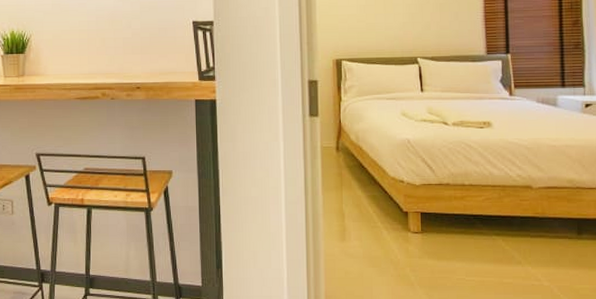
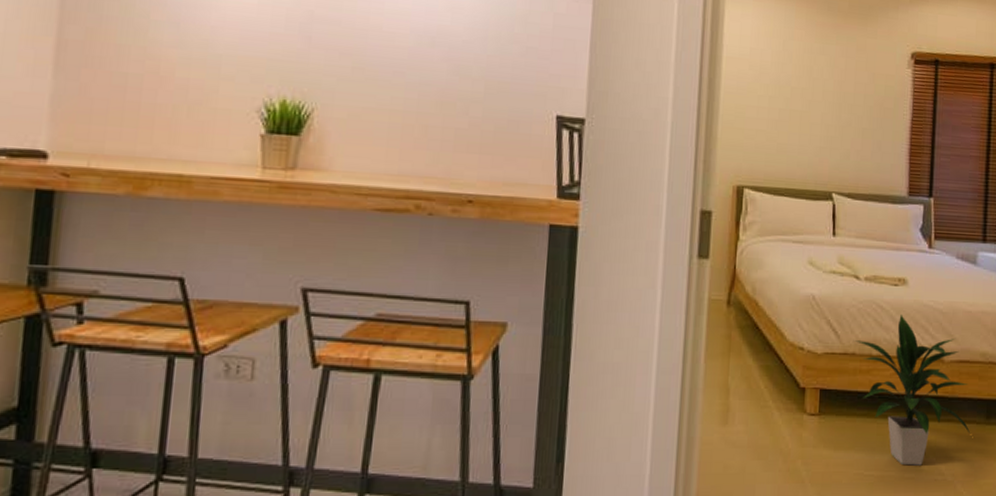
indoor plant: none [447,151,564,273] -> present [854,315,971,466]

